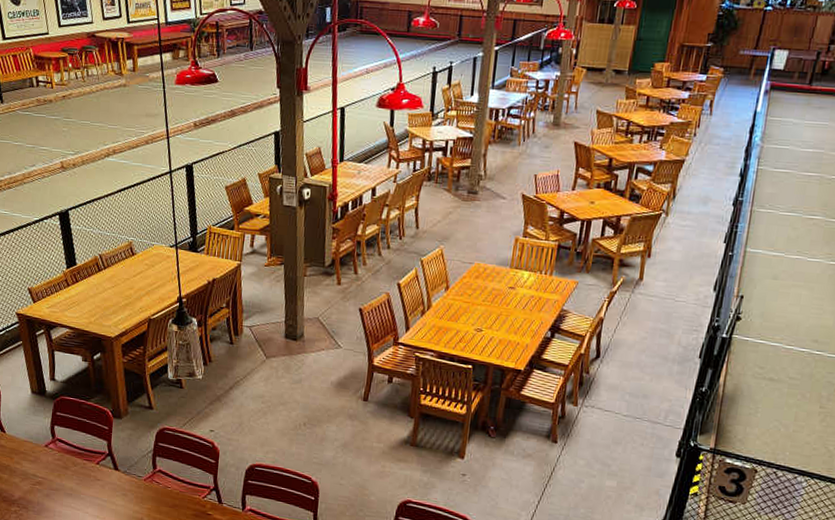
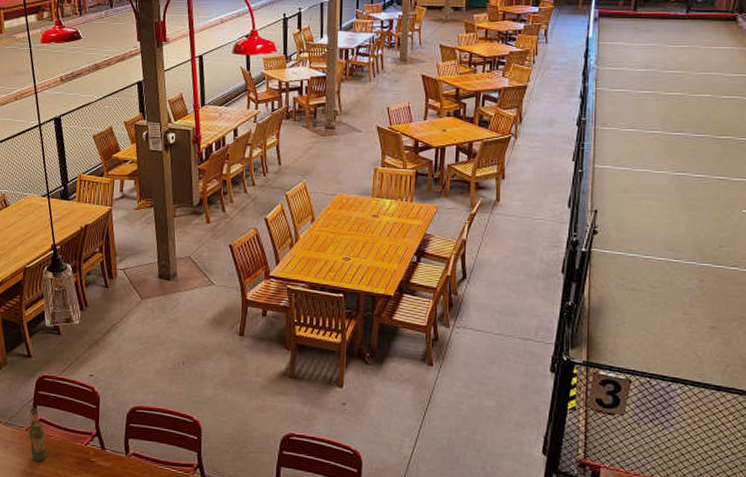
beer bottle: none [147,458,165,512] -> present [29,407,47,462]

